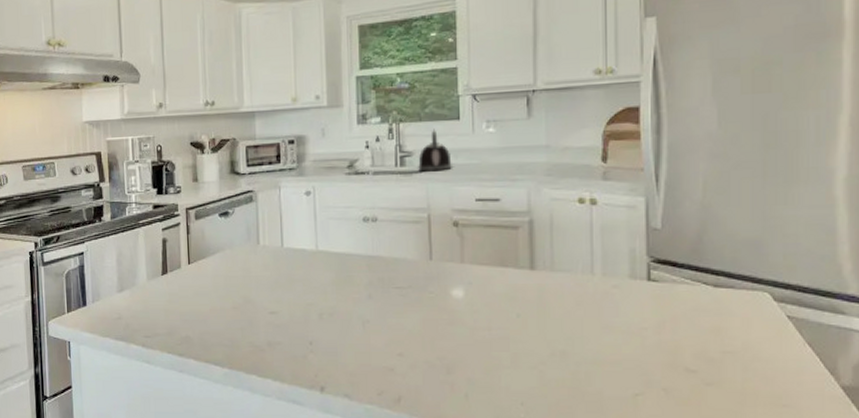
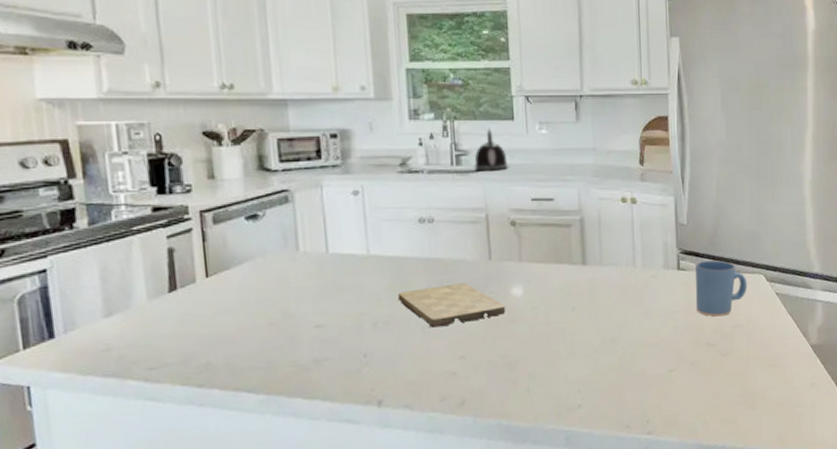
cutting board: none [341,281,445,323] -> present [397,283,506,328]
mug: none [670,271,745,338] -> present [695,260,747,317]

